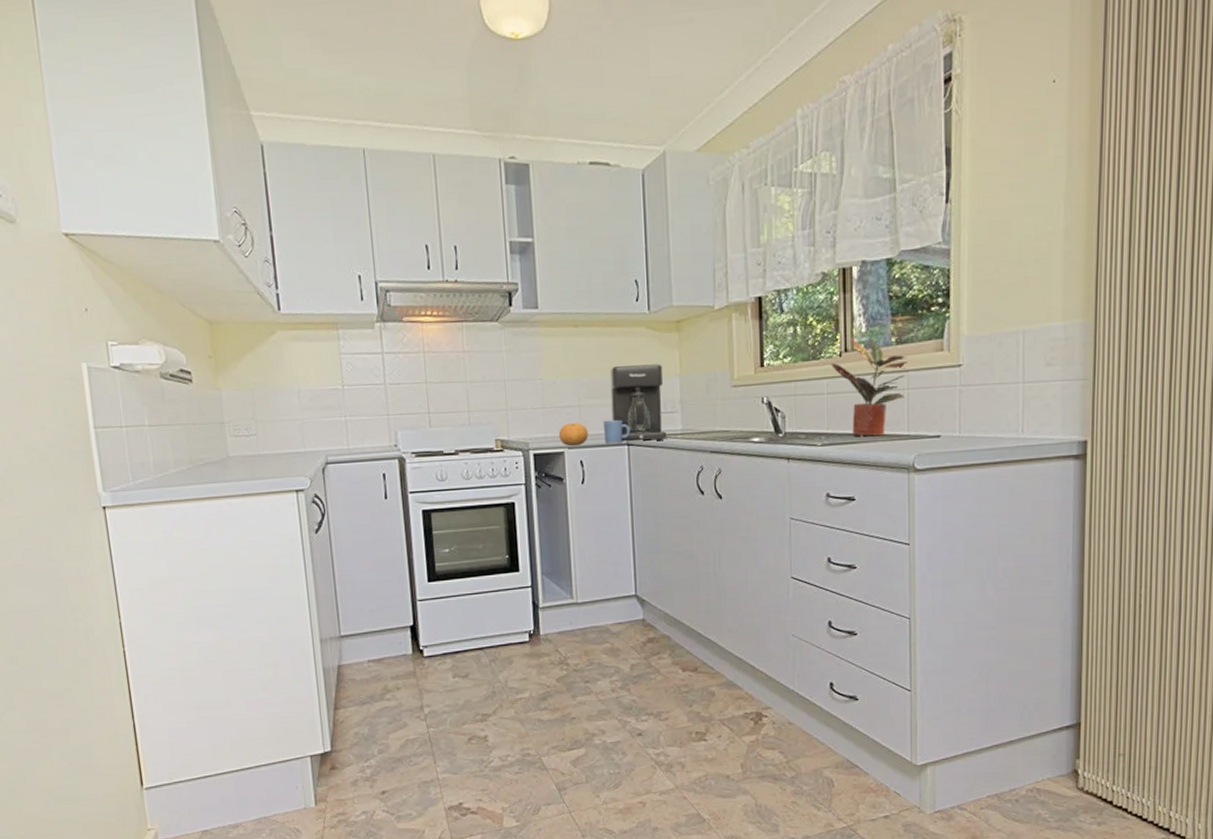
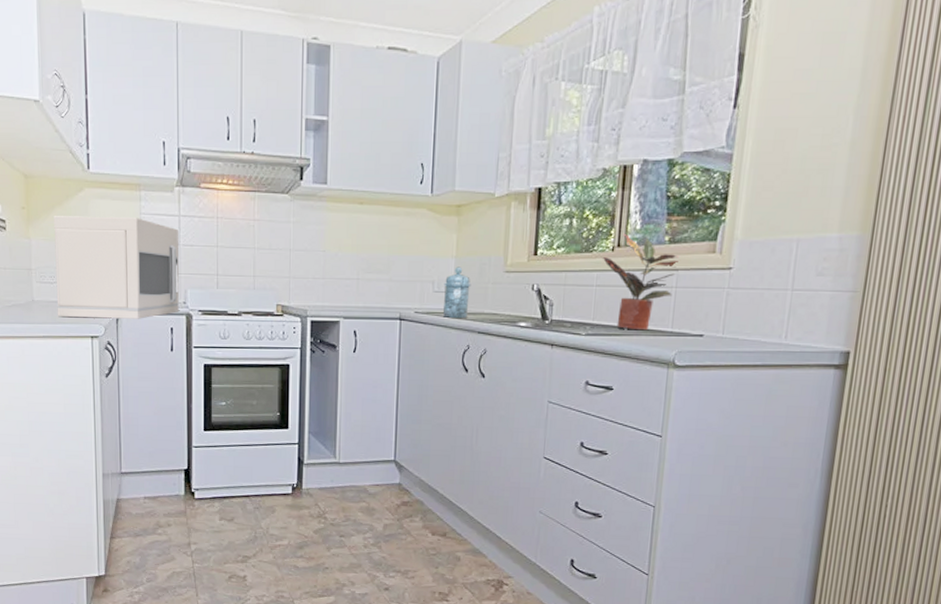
microwave: none [244,358,390,472] -> present [54,216,179,319]
fruit: present [558,423,588,447] -> none [335,295,364,317]
mug: present [602,419,630,445] -> none [378,294,404,318]
coffee maker: present [609,364,667,442] -> none [387,245,440,318]
canister: none [670,384,699,439] -> present [442,266,471,318]

